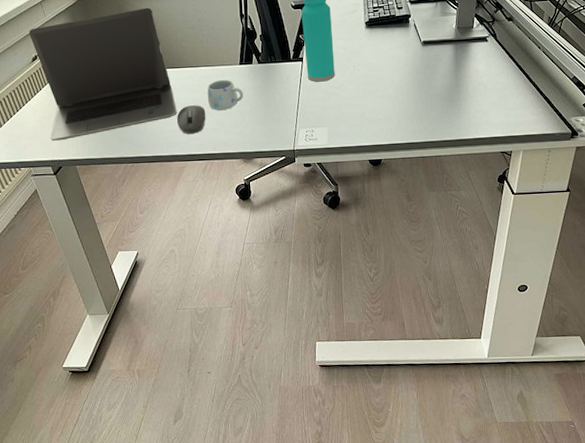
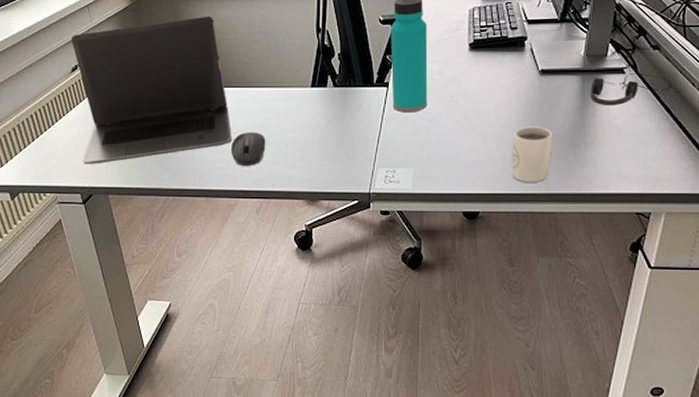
mug: present [207,79,244,111] -> none [269,103,313,141]
mug: none [404,87,436,133] -> present [511,126,553,182]
headphones: none [462,40,523,69] -> present [590,73,672,106]

